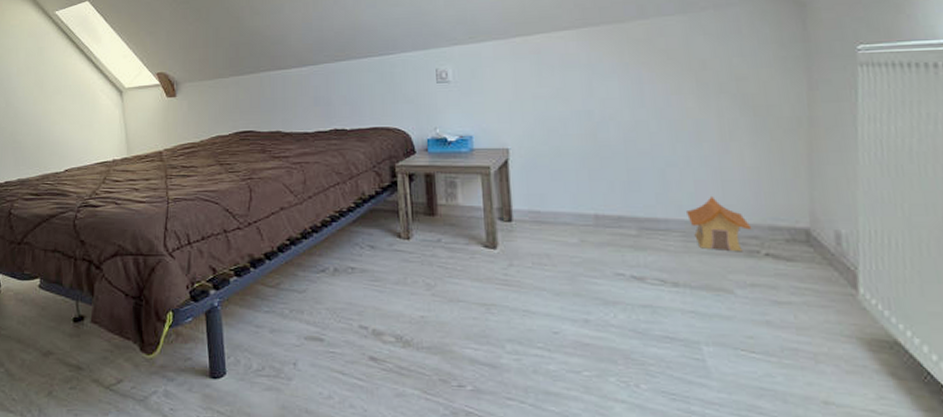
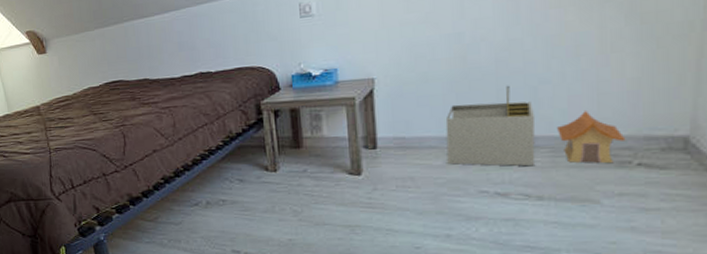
cardboard box: none [579,165,668,250] -> present [445,85,536,167]

